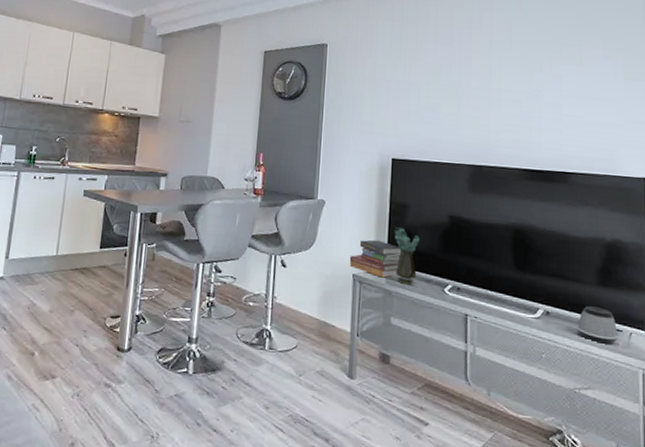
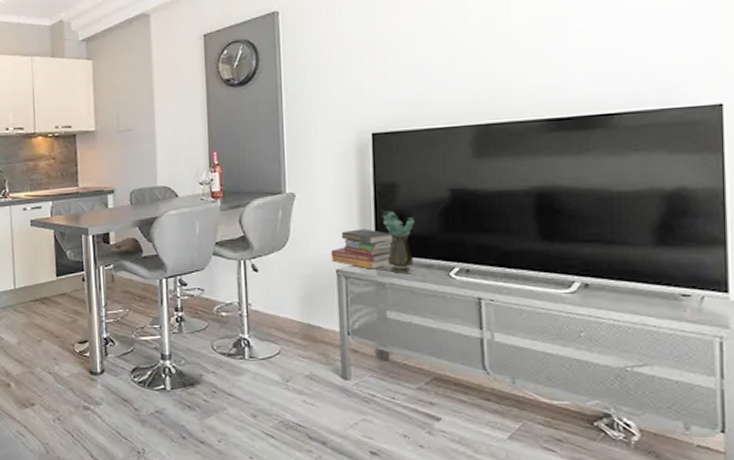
speaker: present [576,306,618,344] -> none [626,271,685,313]

